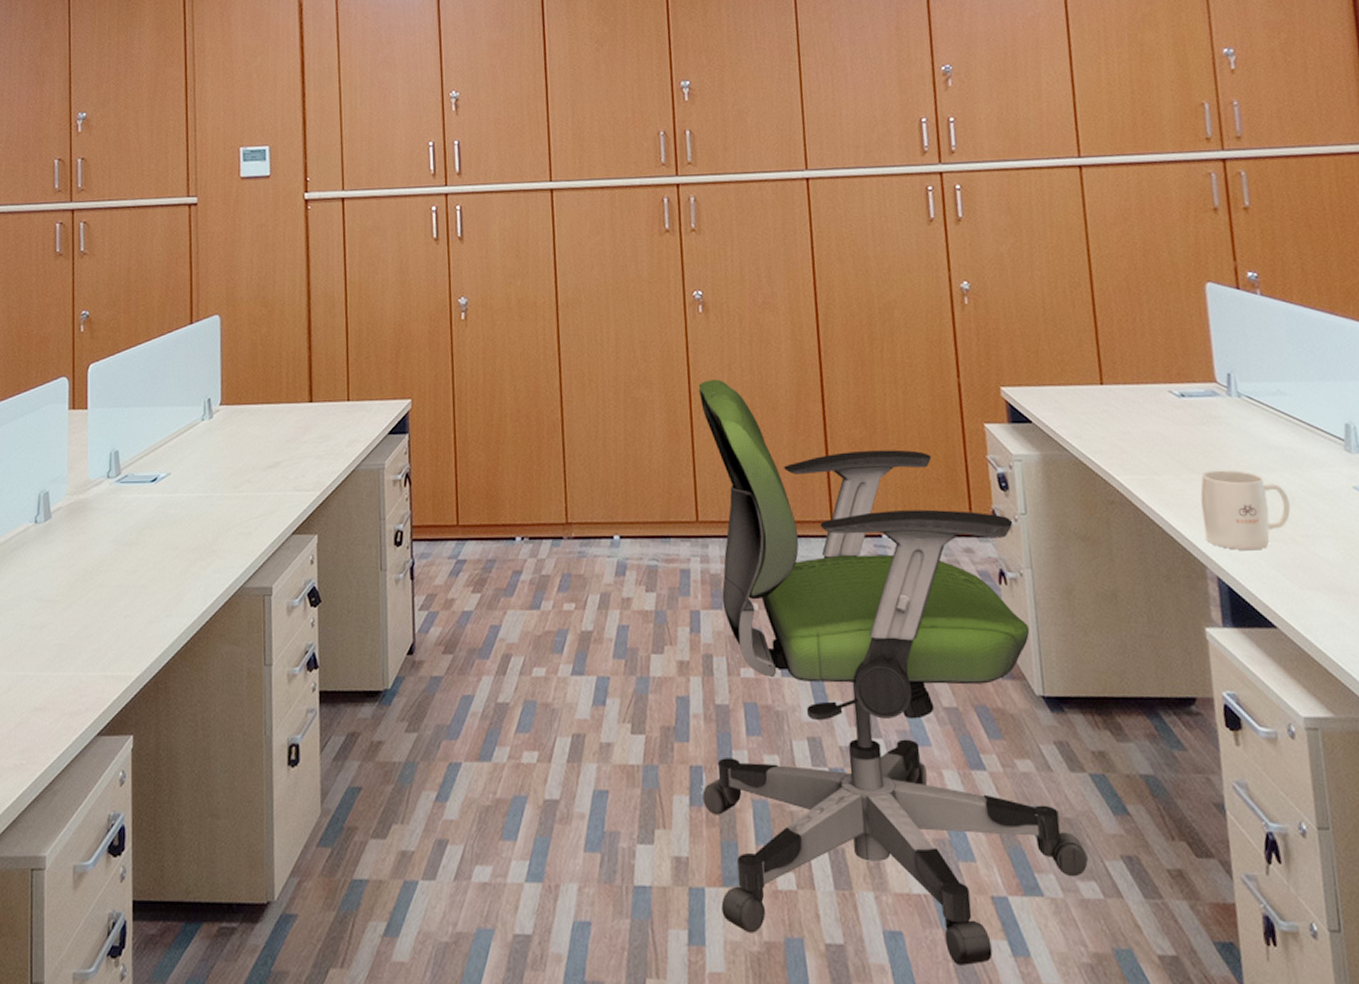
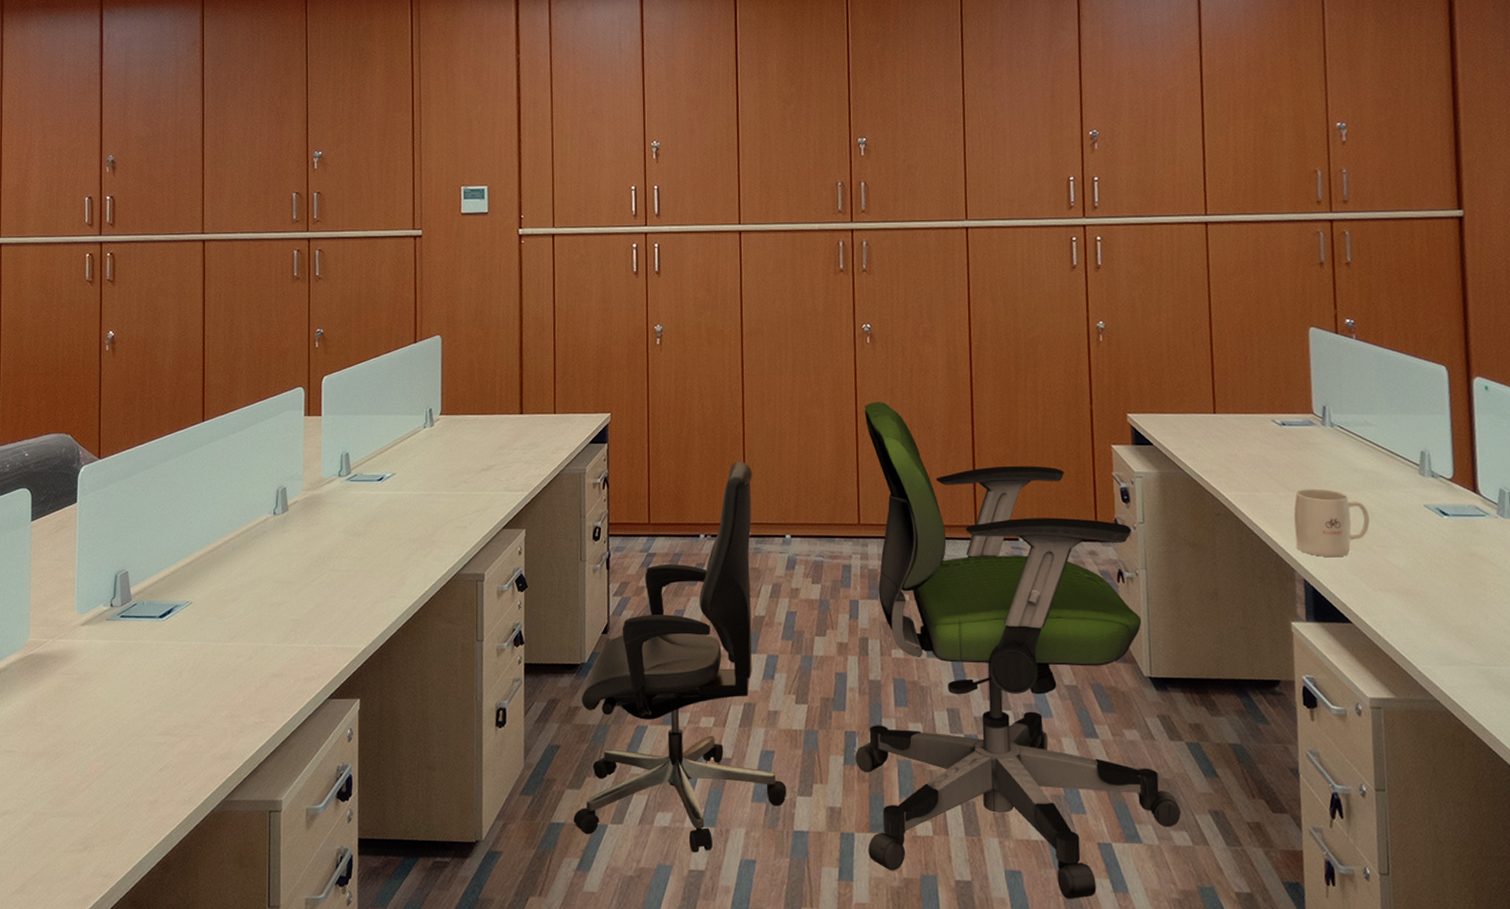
office chair: none [379,451,625,914] -> present [573,461,787,853]

